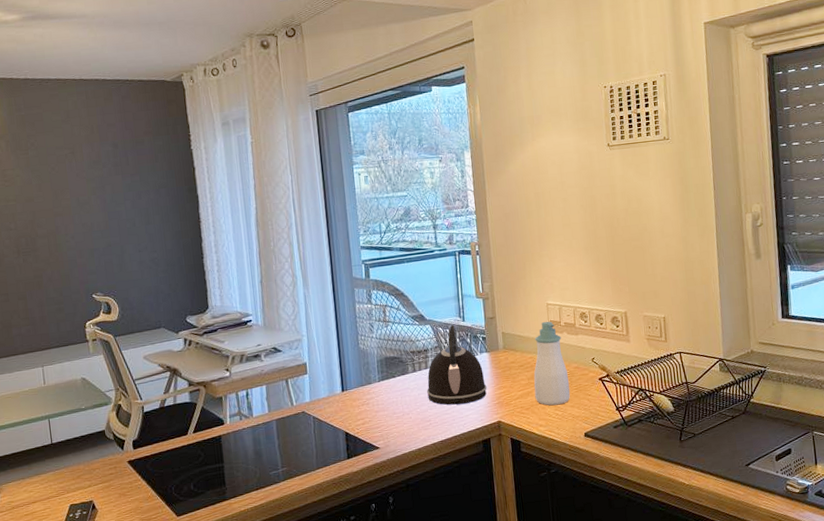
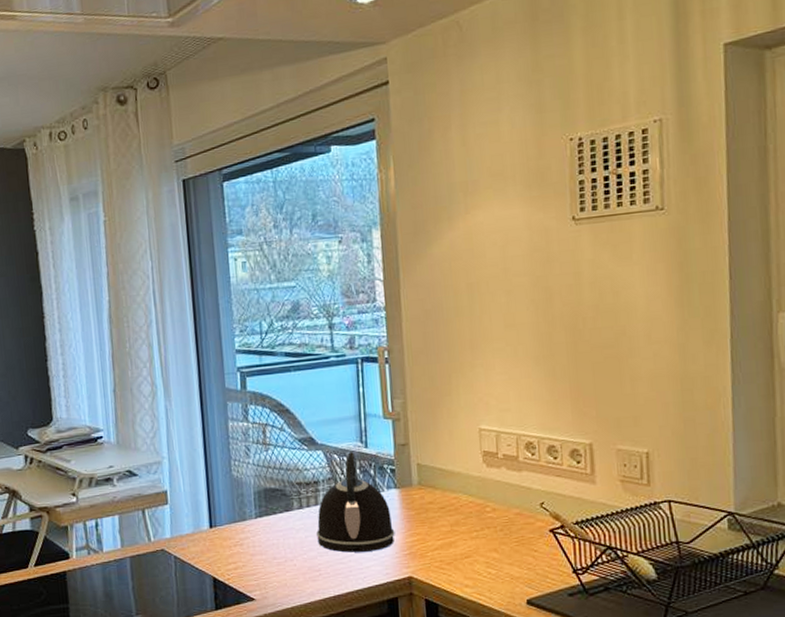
soap bottle: present [534,321,570,406] -> none [458,451,509,562]

